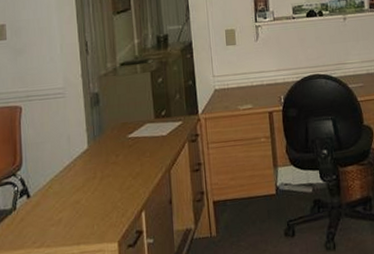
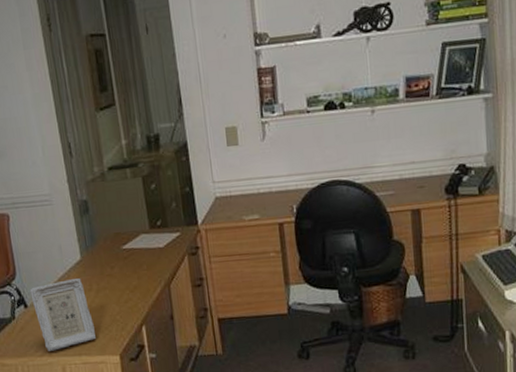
picture frame: none [33,167,97,242] -> present [29,278,97,351]

